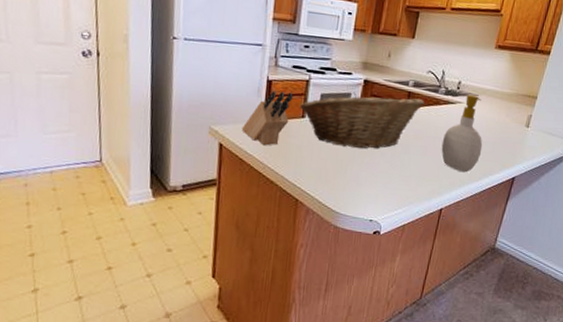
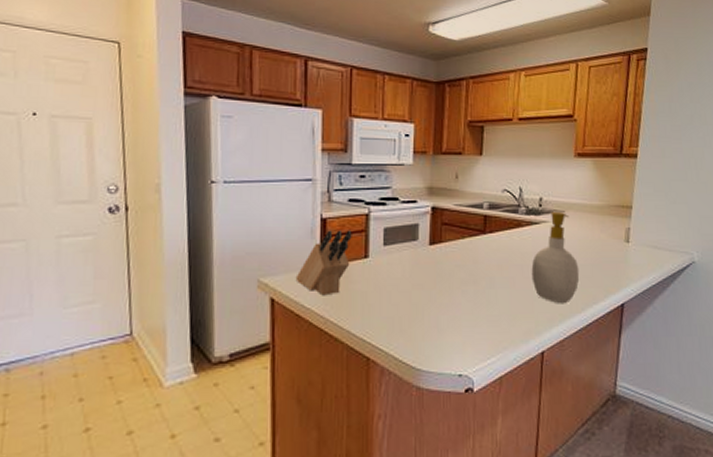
fruit basket: present [300,92,425,149] -> none [361,221,505,288]

